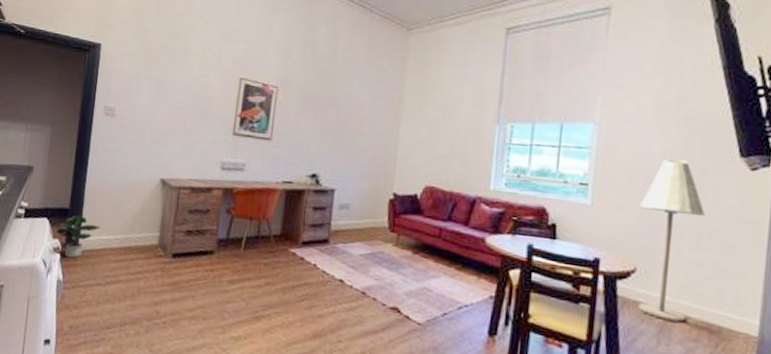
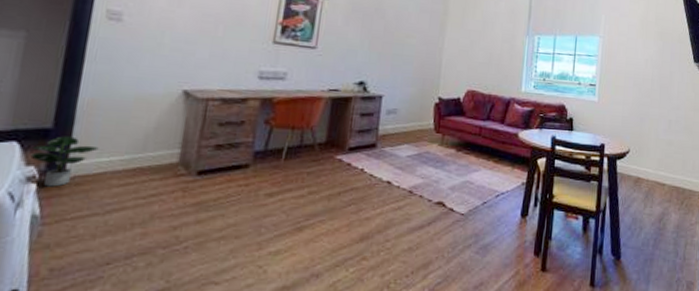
floor lamp: present [638,159,705,322] -> none [631,64,673,188]

